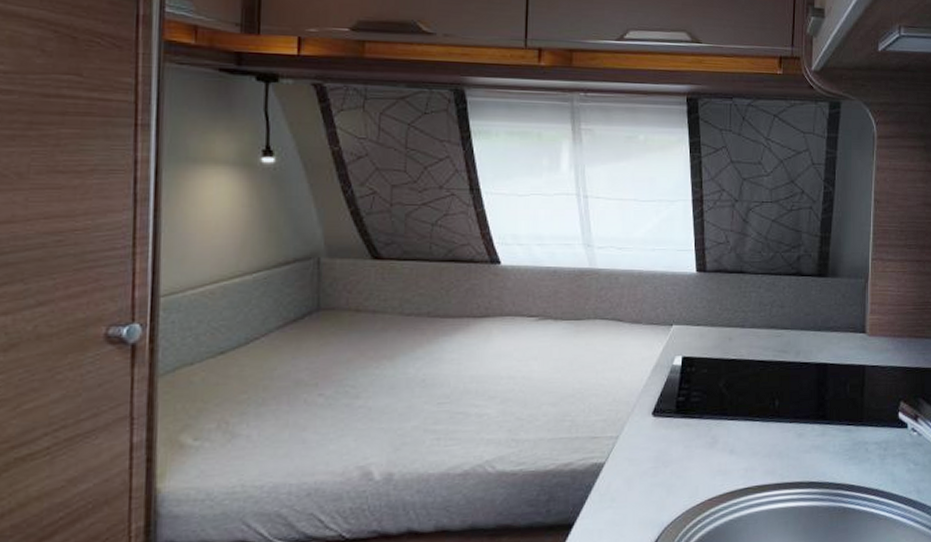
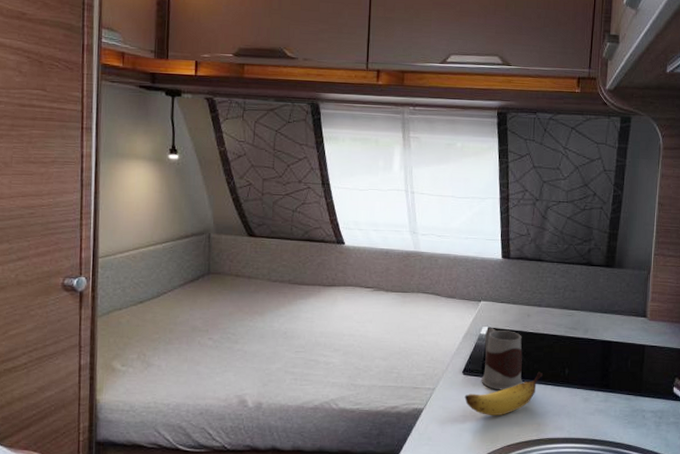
banana: none [655,406,749,465] -> present [464,372,543,416]
mug: none [675,357,726,433] -> present [481,328,523,390]

